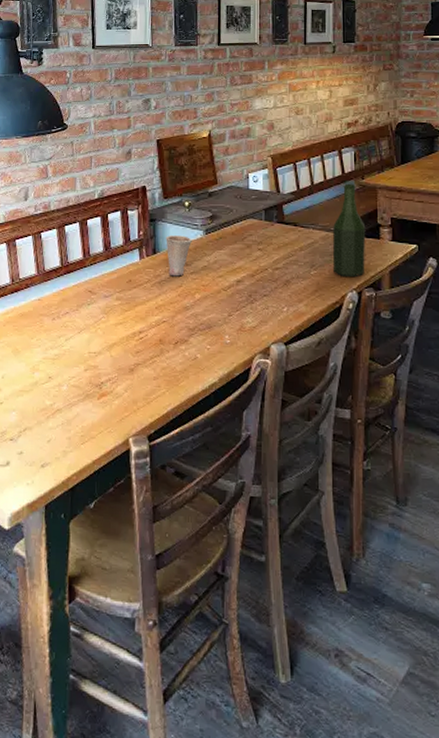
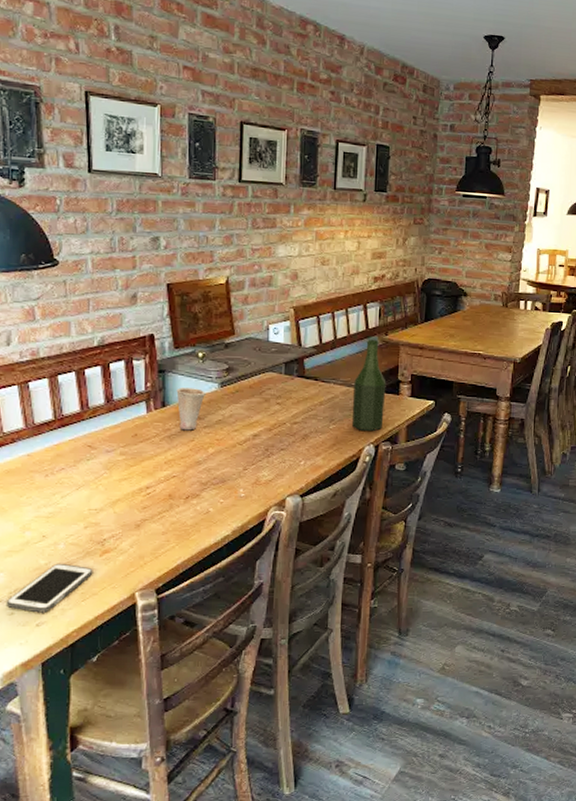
cell phone: none [16,404,92,454] -> present [6,563,93,613]

